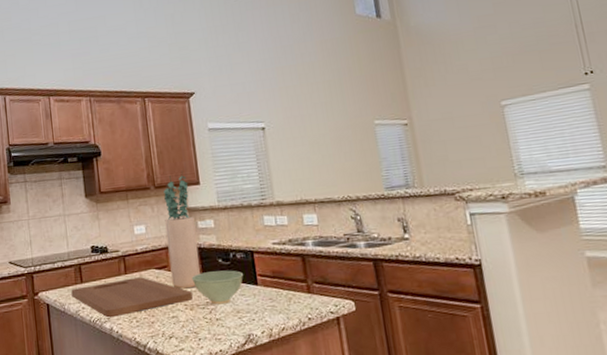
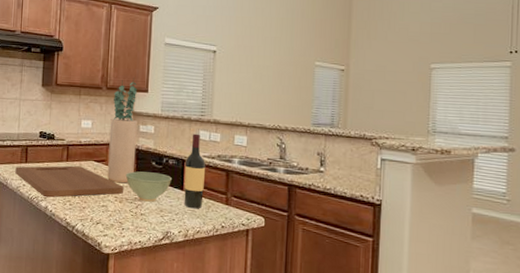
wine bottle: none [254,220,283,304] -> present [184,133,206,209]

